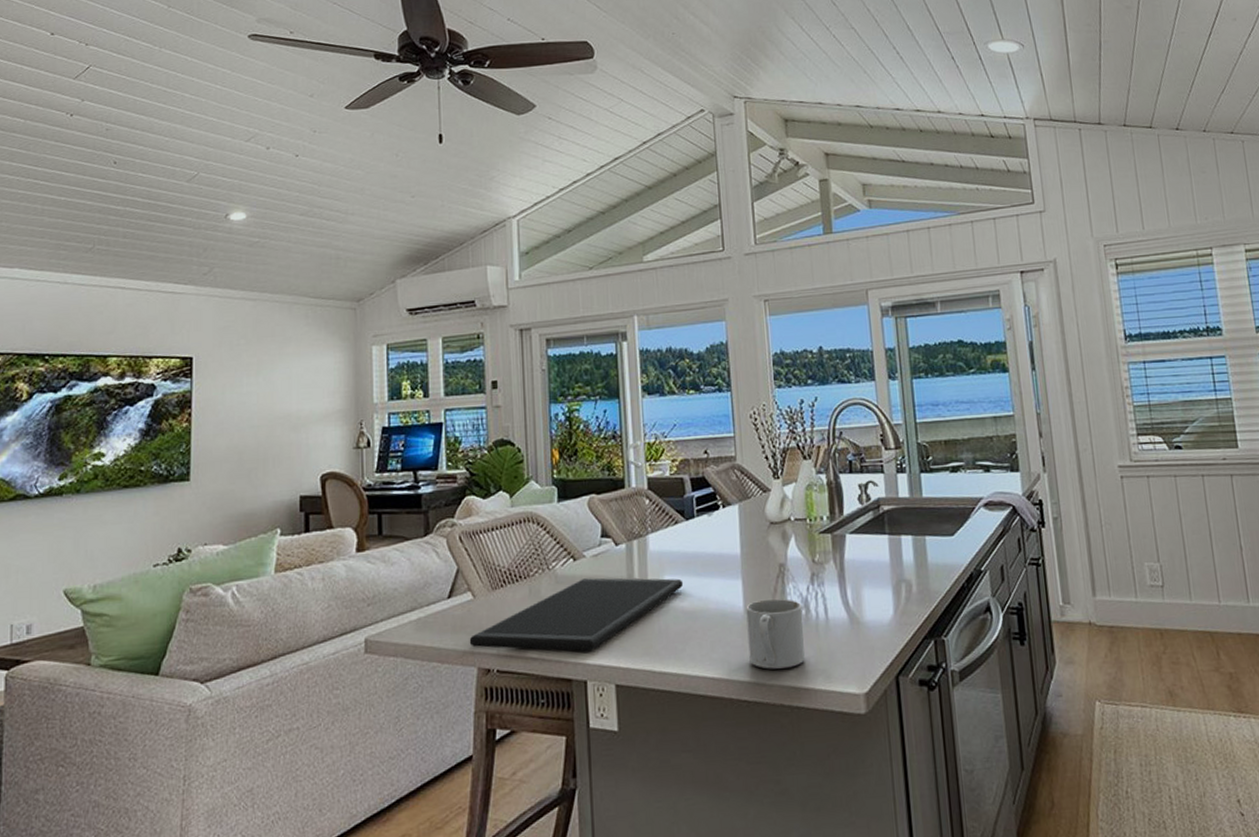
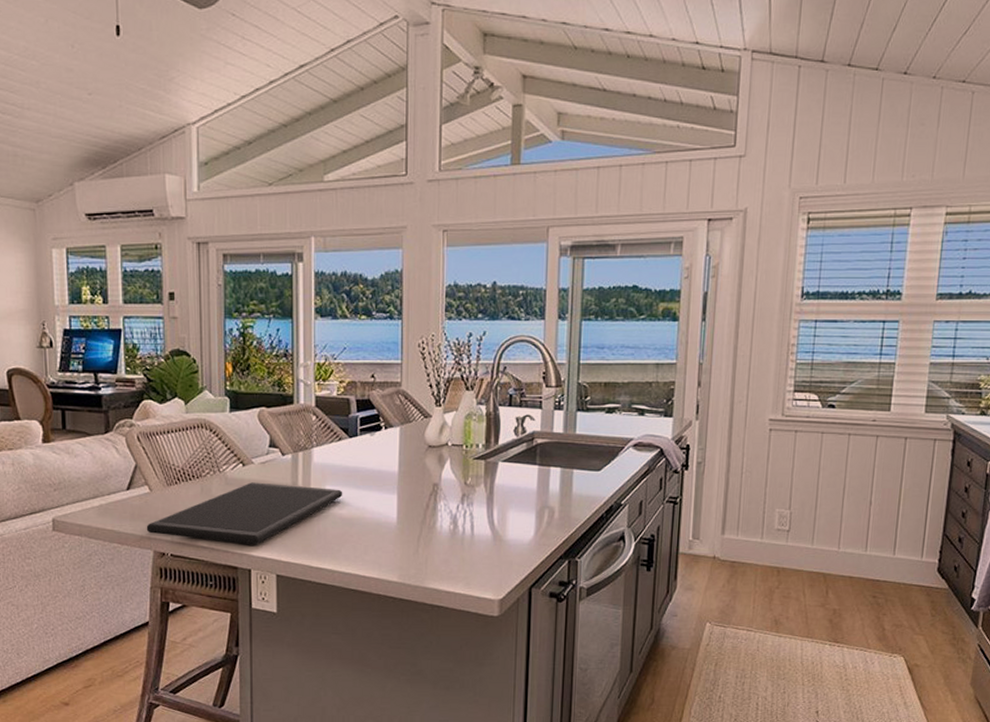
mug: present [746,598,805,669] -> none [398,513,451,573]

